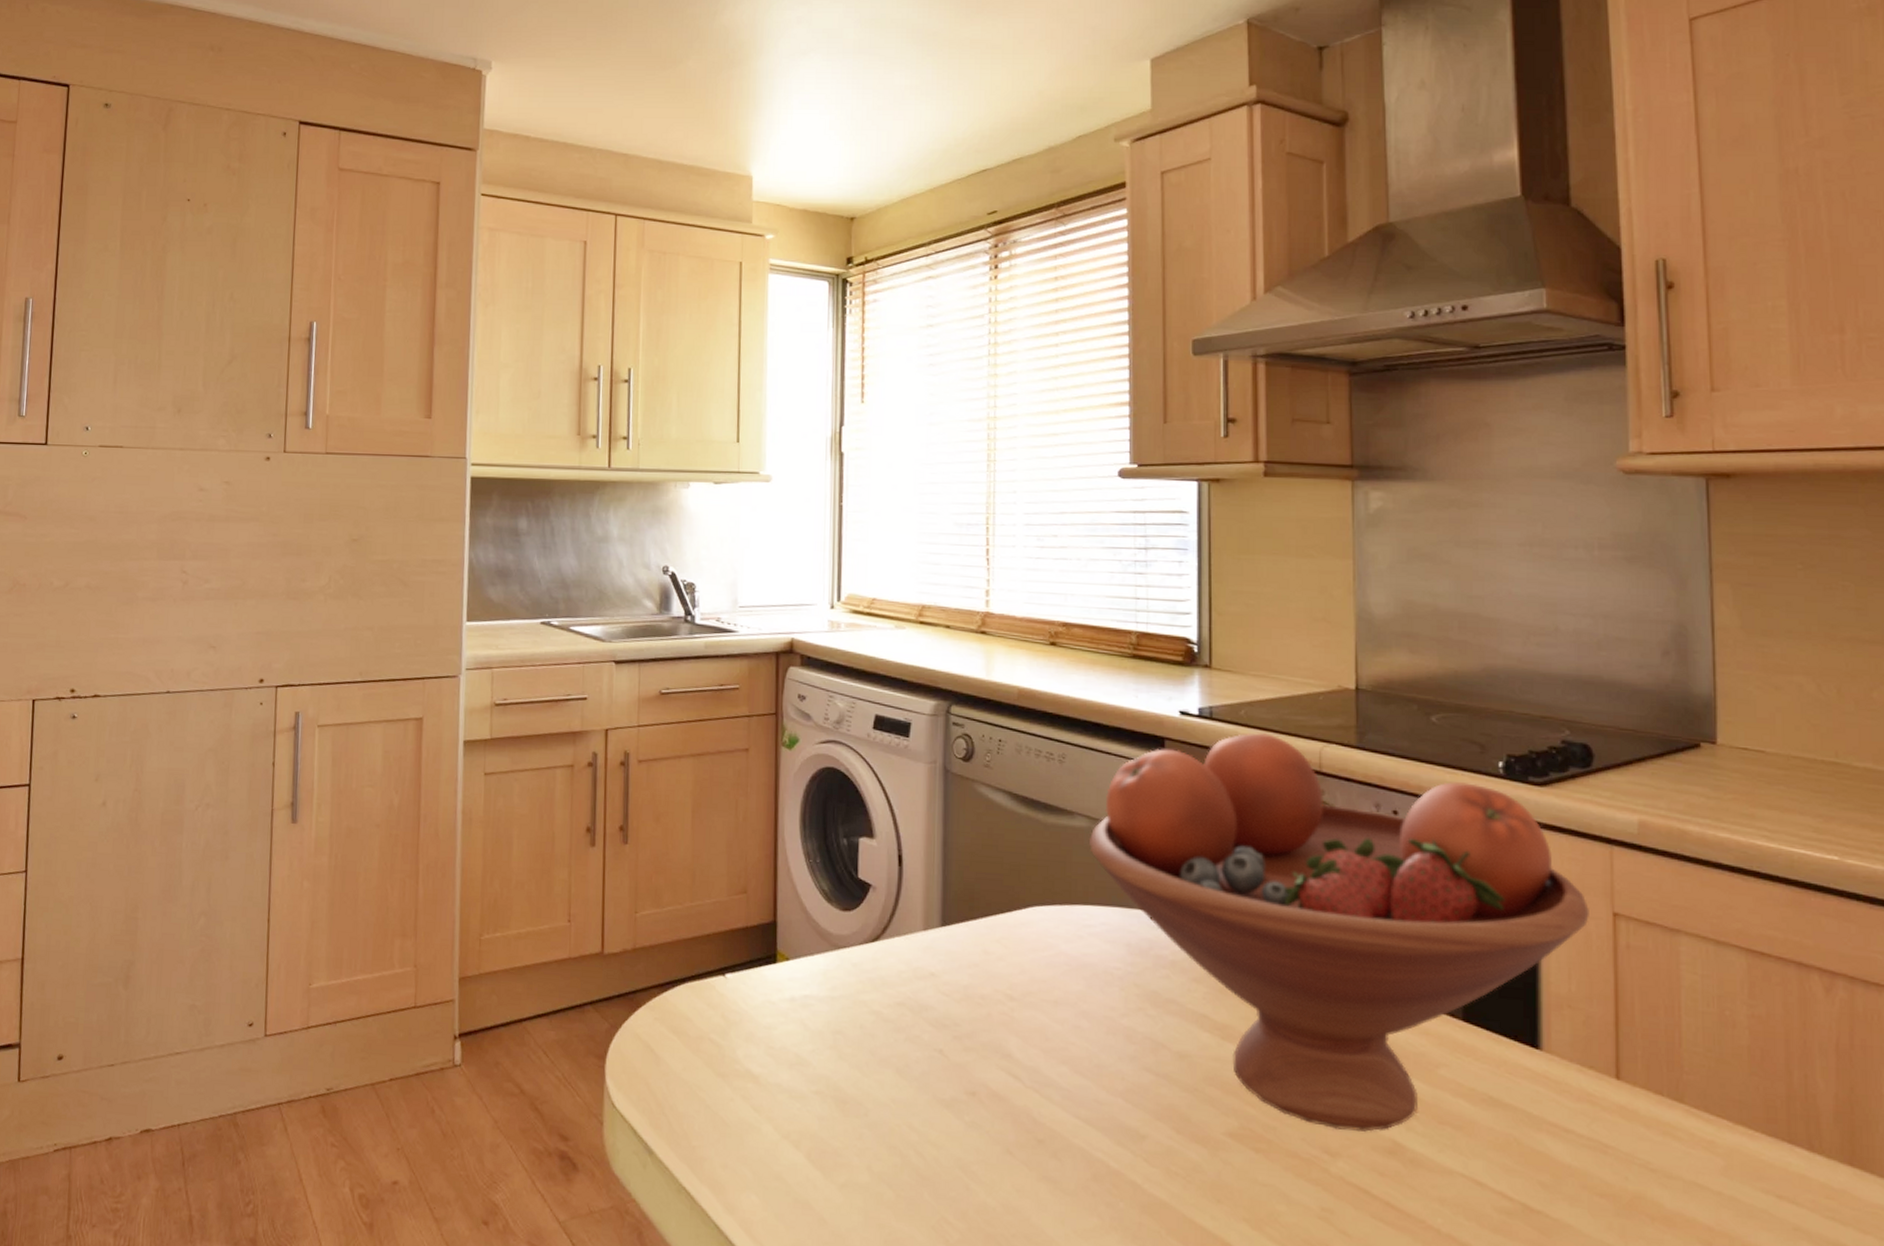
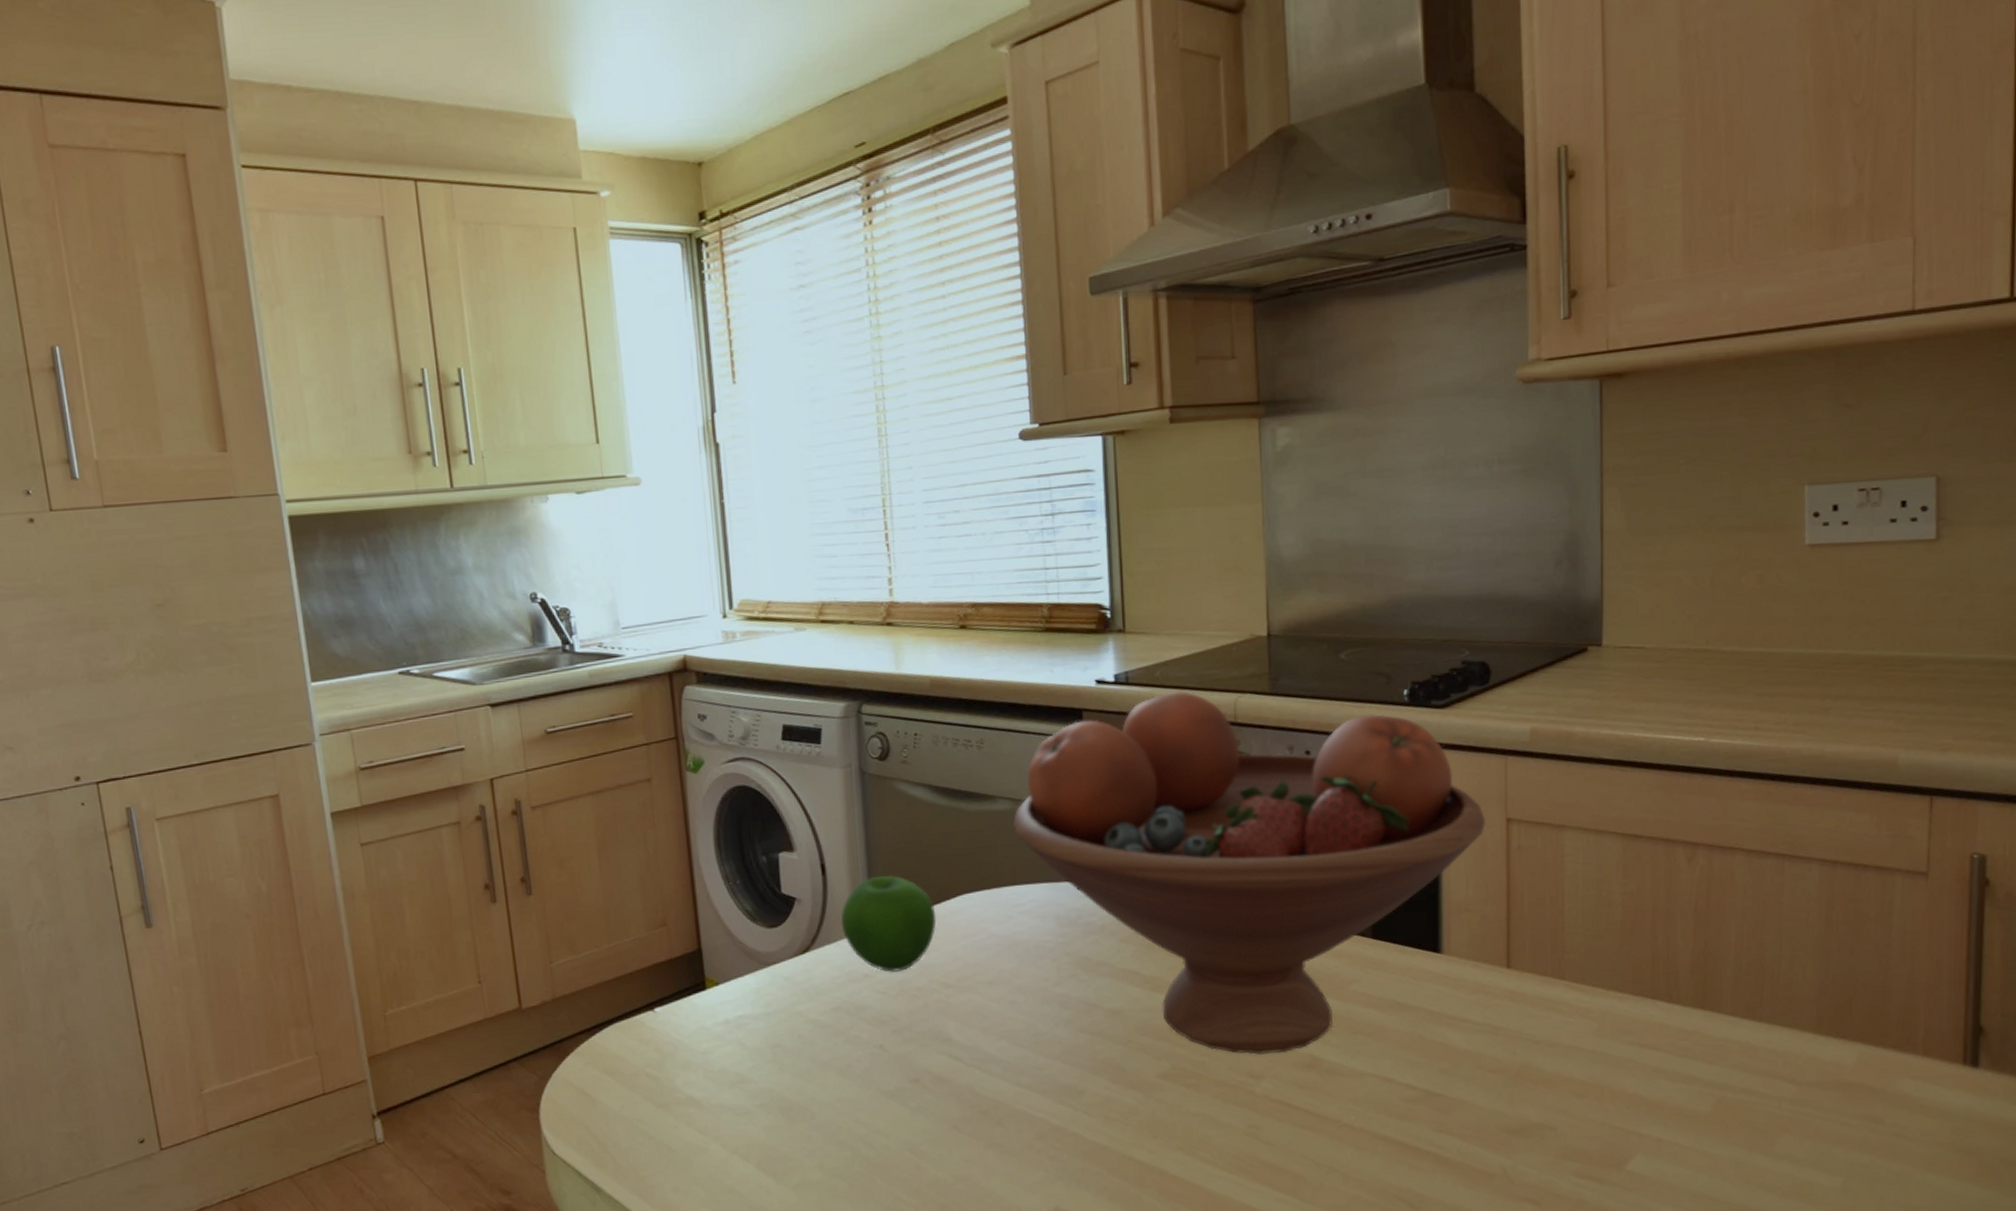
apple: none [912,874,1006,976] -> present [840,874,937,972]

